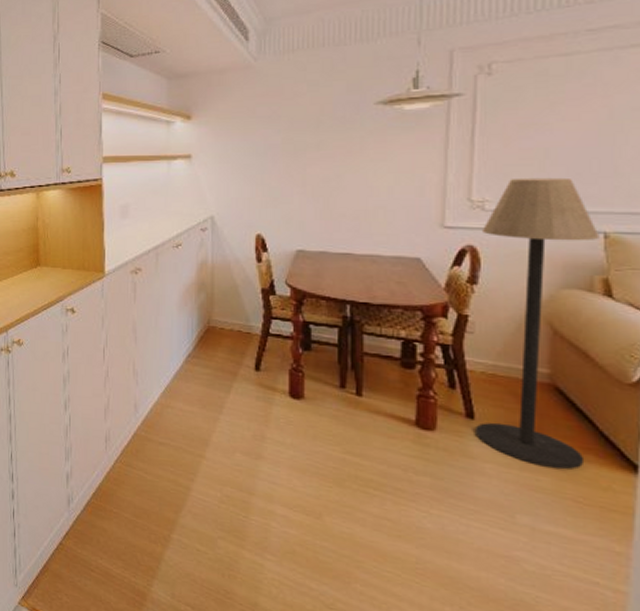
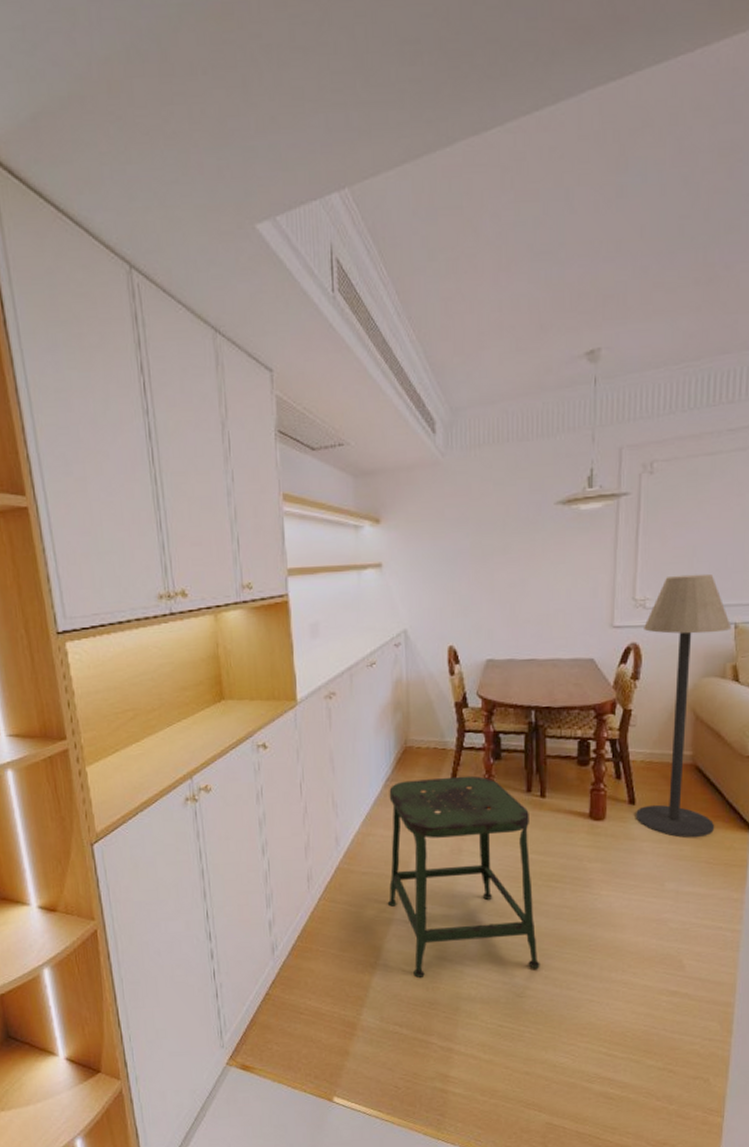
stool: none [184,359,354,582] -> present [387,775,540,978]

